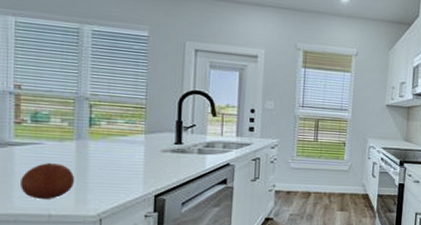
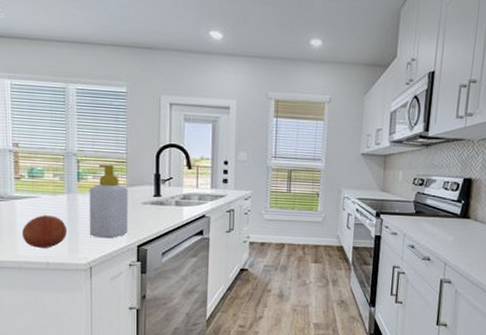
soap bottle: none [100,109,147,188] -> present [89,164,129,239]

